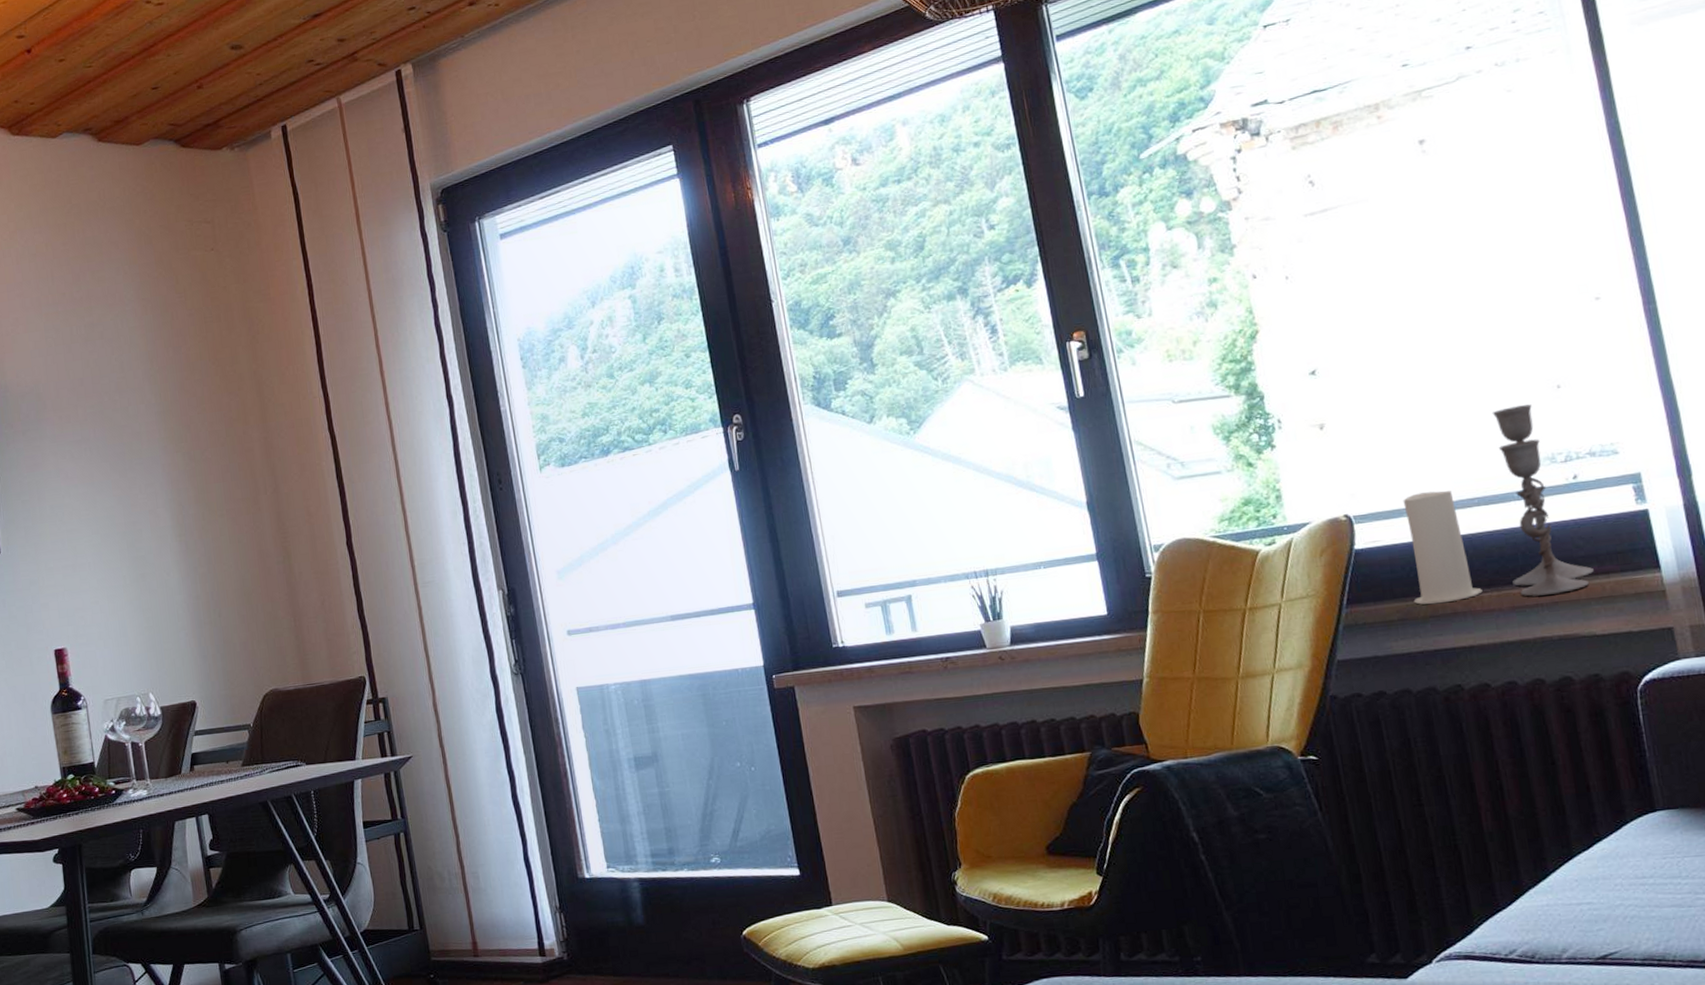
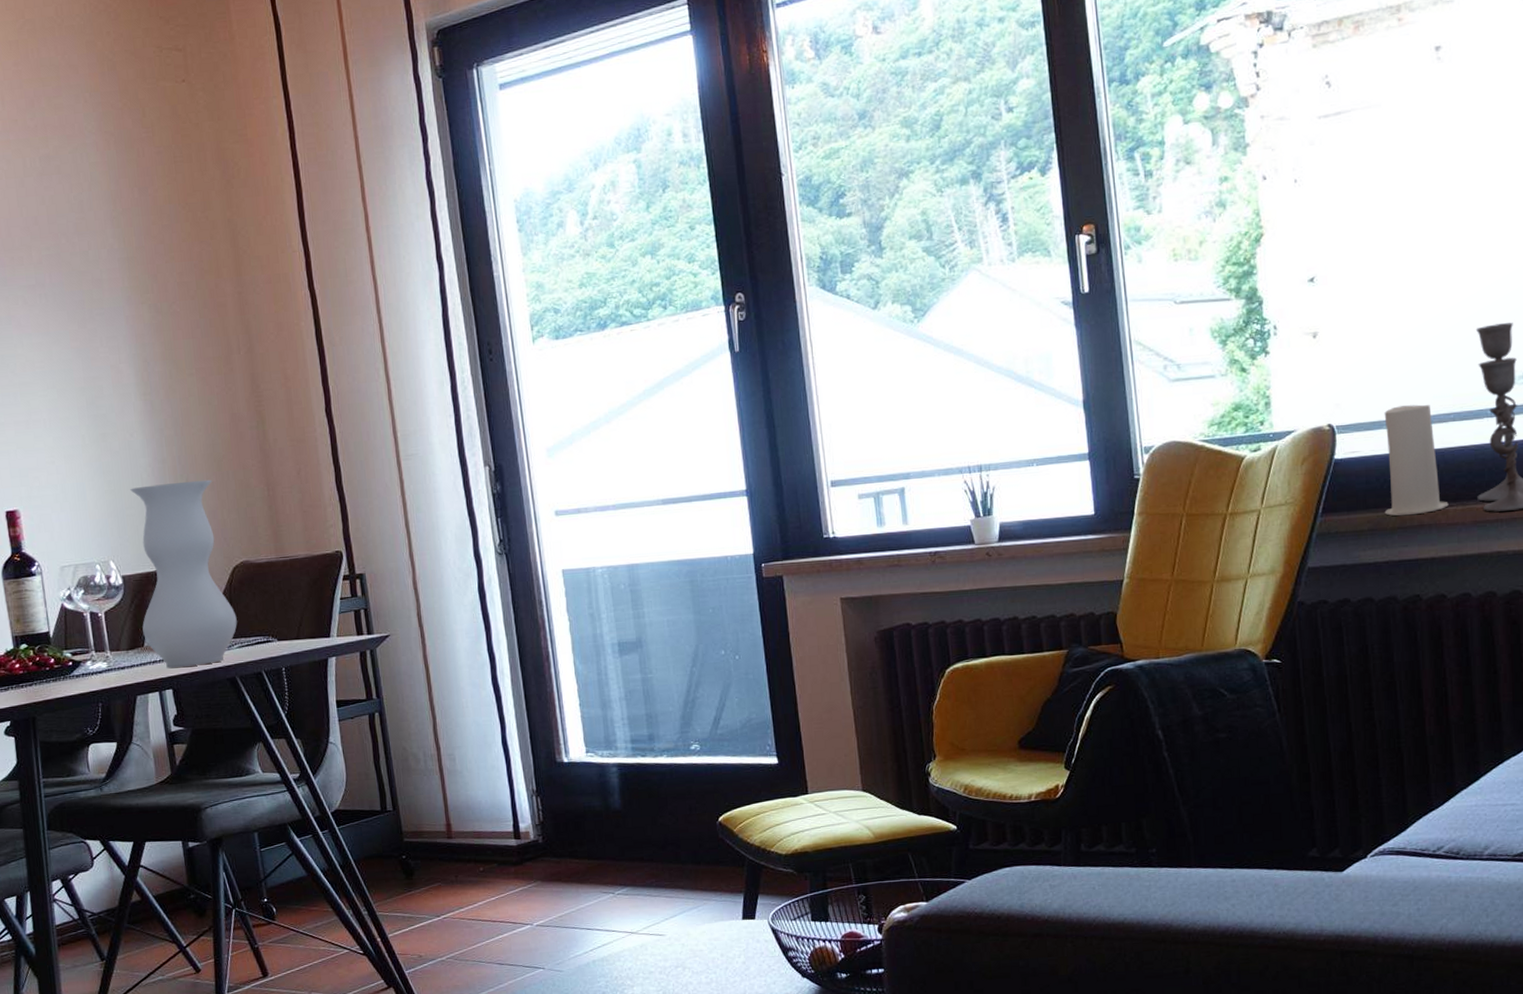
vase: none [167,613,268,795] -> present [130,479,237,669]

